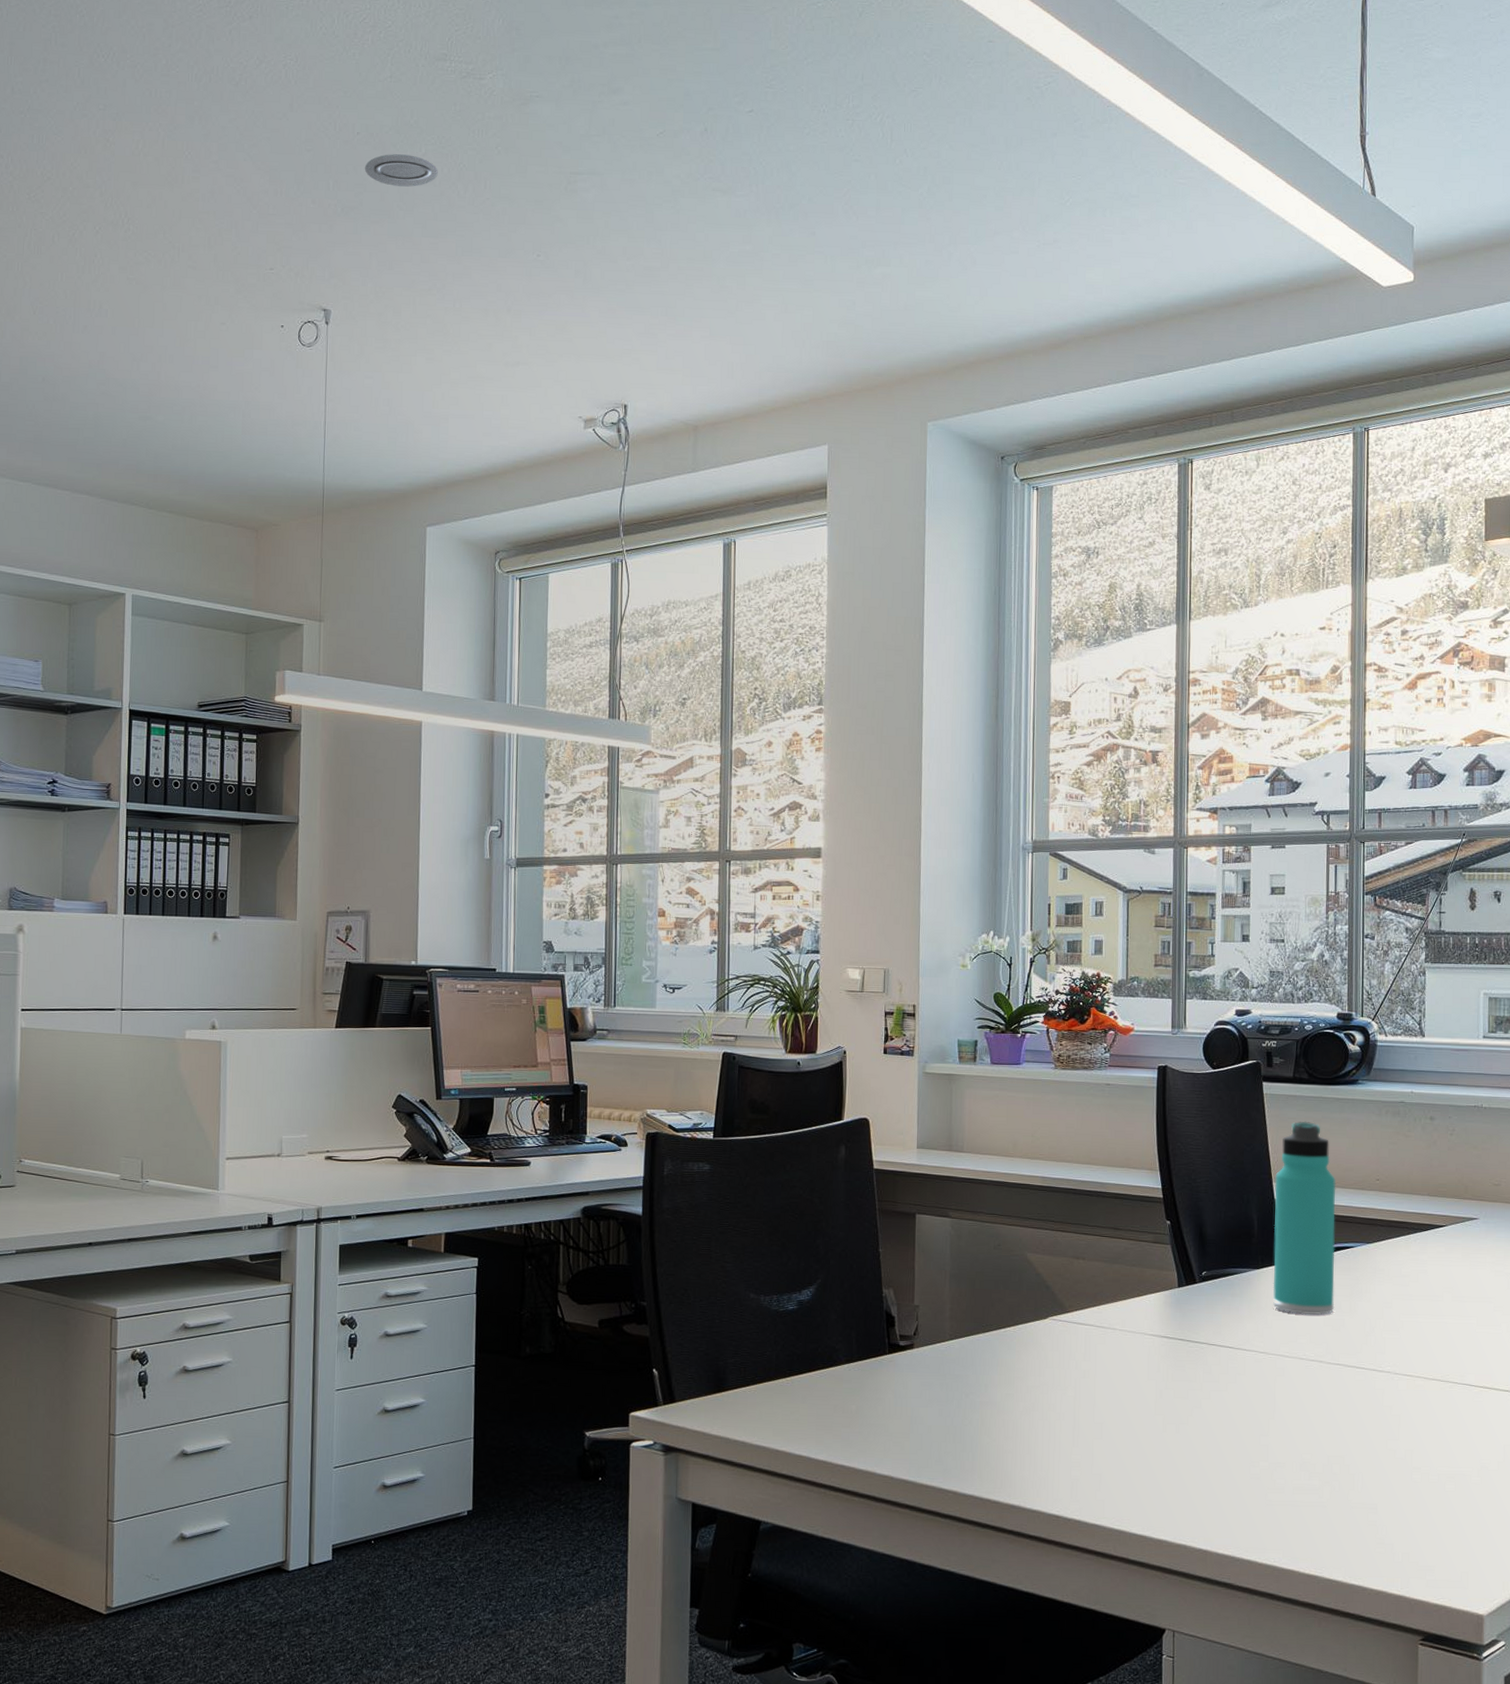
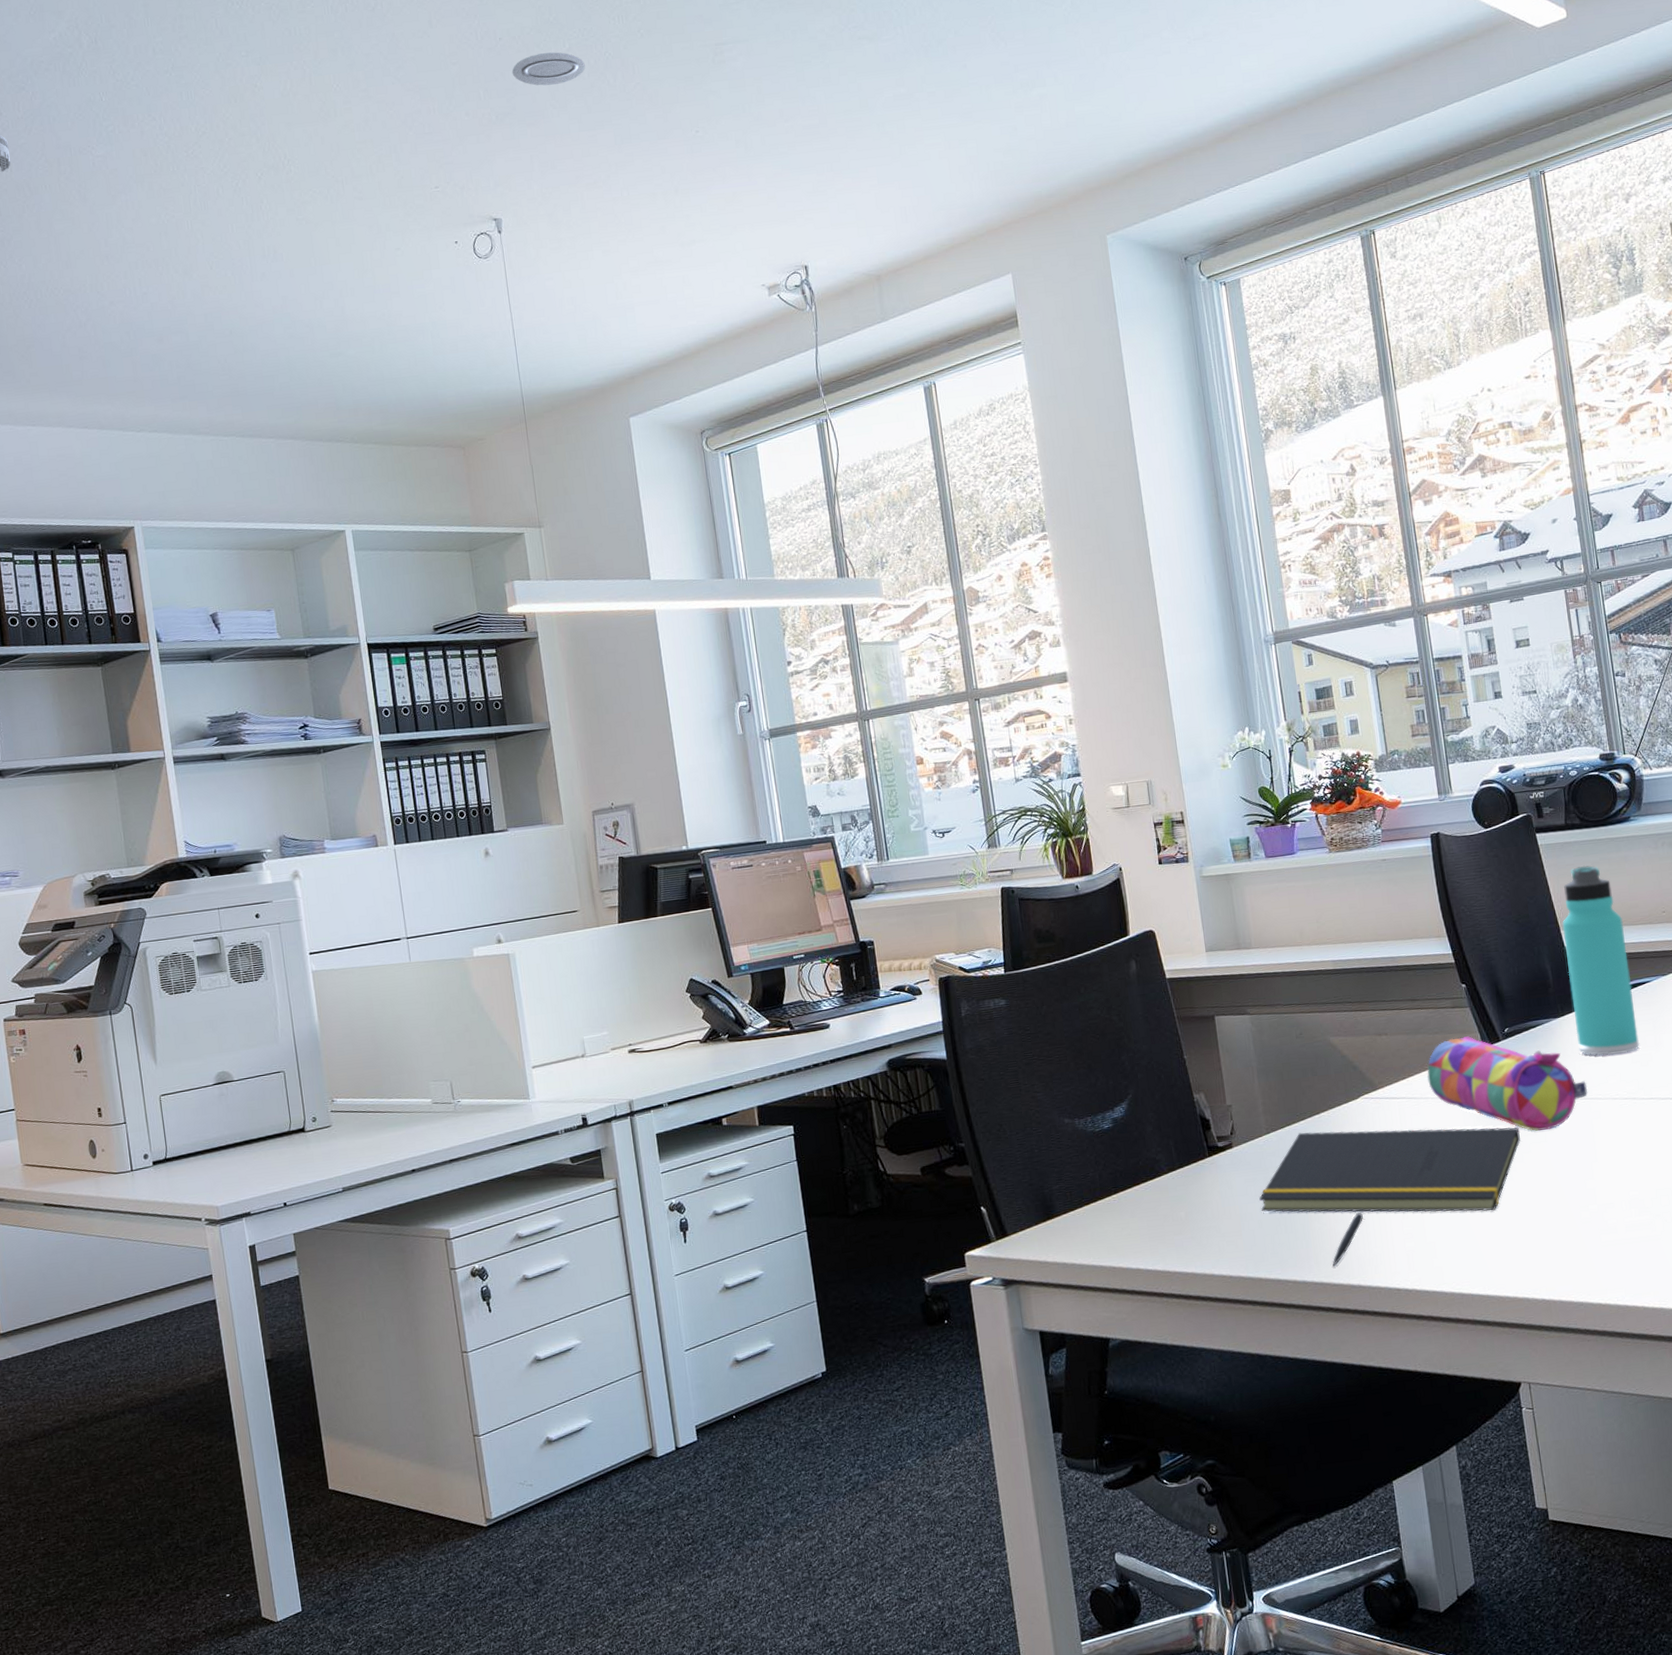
notepad: none [932,1344,1203,1452] -> present [1259,1127,1520,1213]
pen: none [995,1433,1033,1484] -> present [1332,1212,1363,1267]
pencil case: none [1118,1273,1276,1379] -> present [1427,1036,1588,1131]

